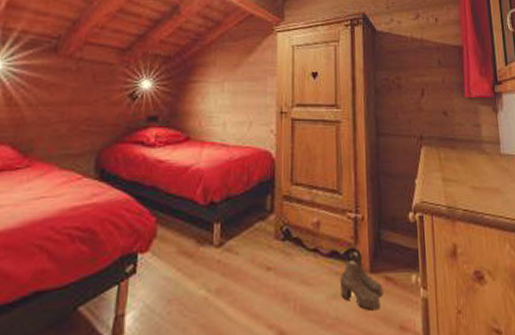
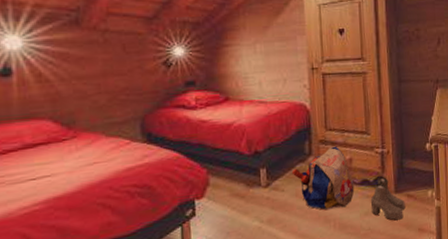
backpack: none [249,204,321,285] -> present [291,146,355,210]

